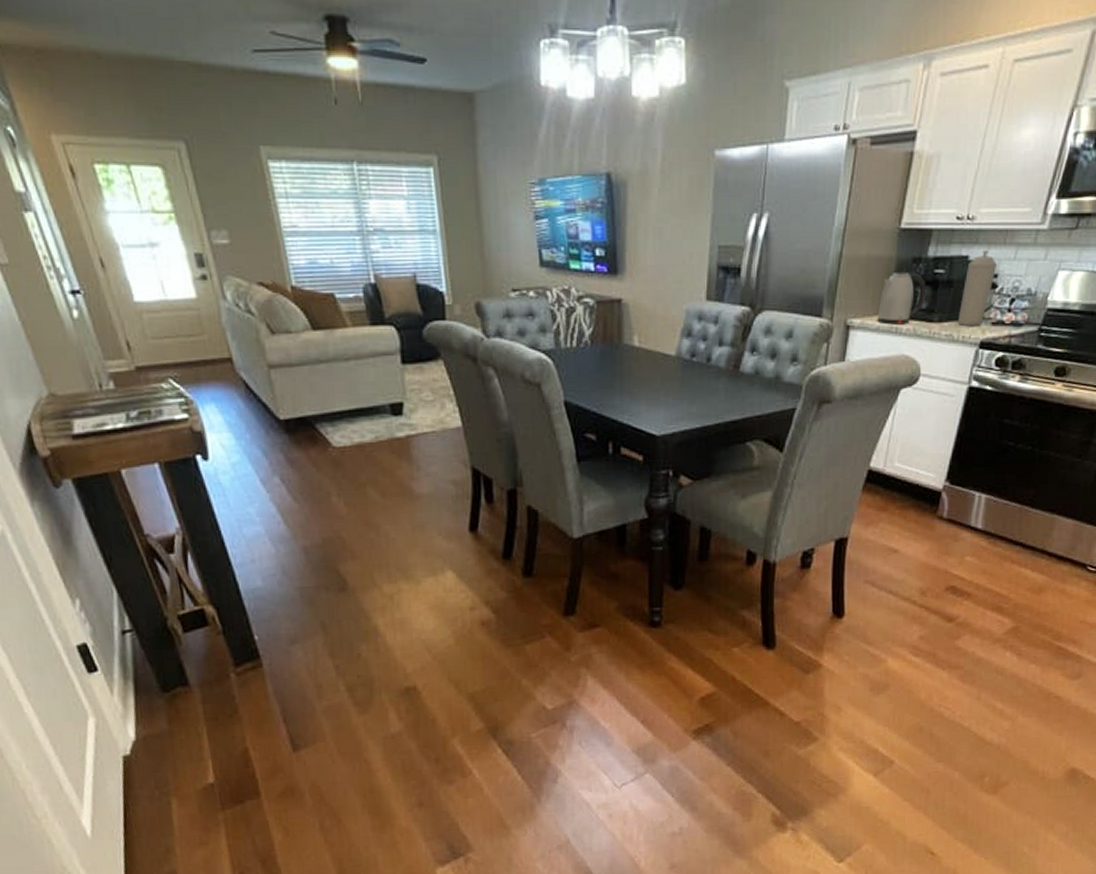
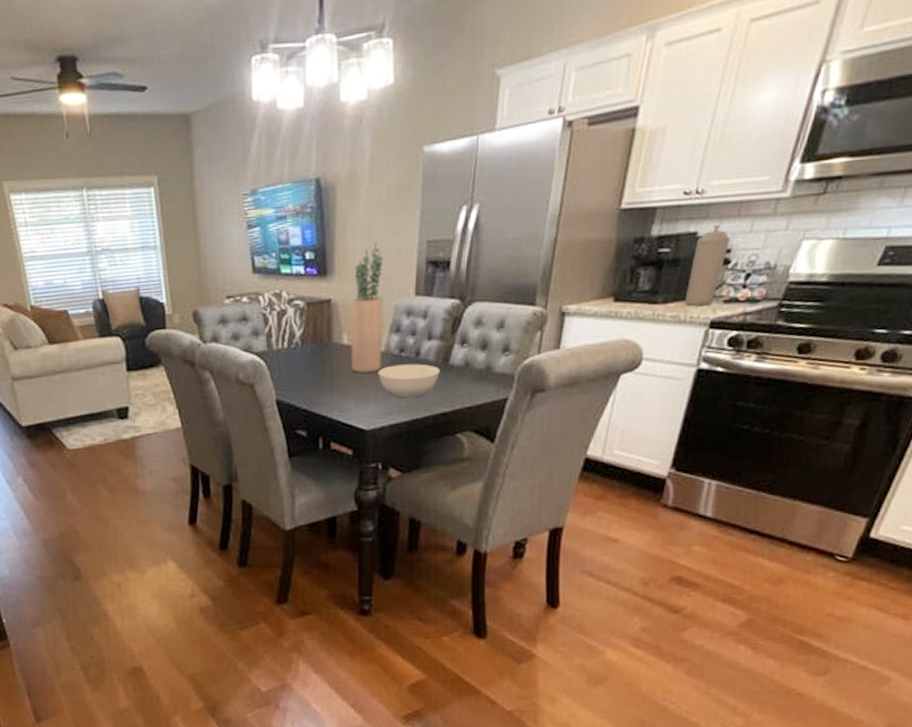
vase: none [641,244,675,378] -> present [350,243,384,374]
bowl: none [669,369,732,404] -> present [378,363,441,398]
kettle: present [877,271,927,325] -> none [595,253,650,309]

